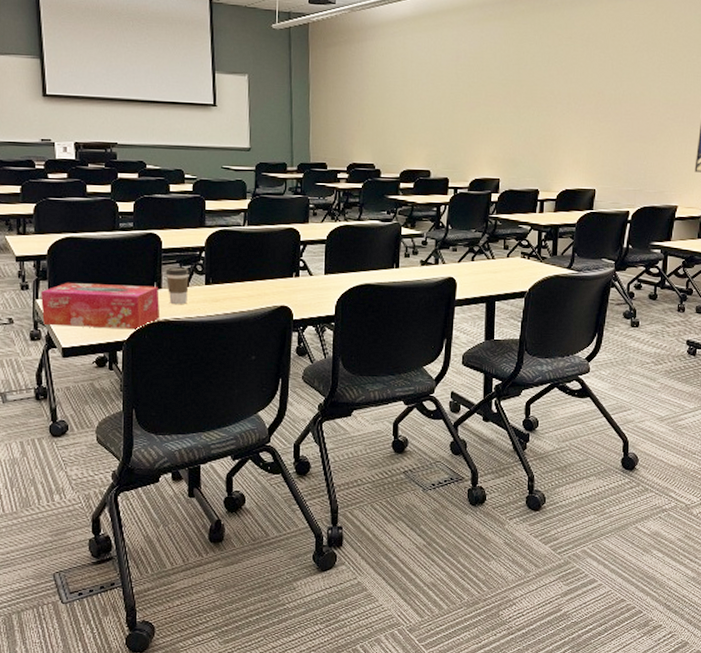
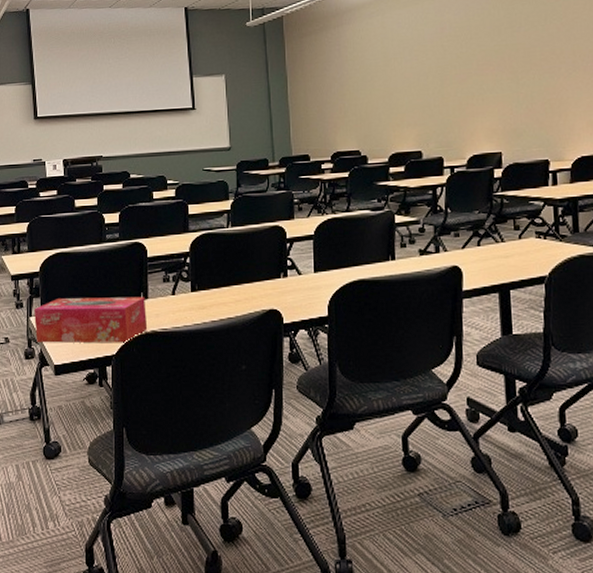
coffee cup: present [165,266,189,305] -> none [151,274,175,315]

